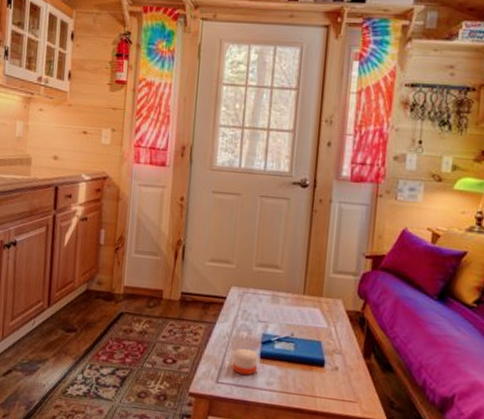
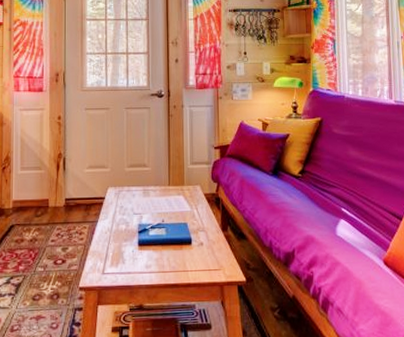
candle: present [233,348,259,376] -> none [116,239,137,263]

